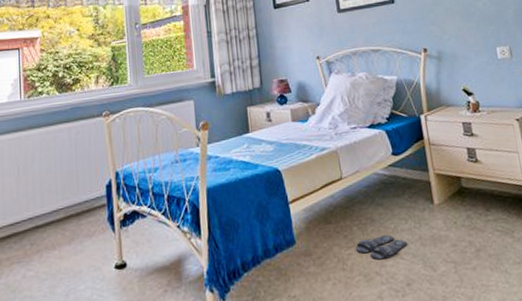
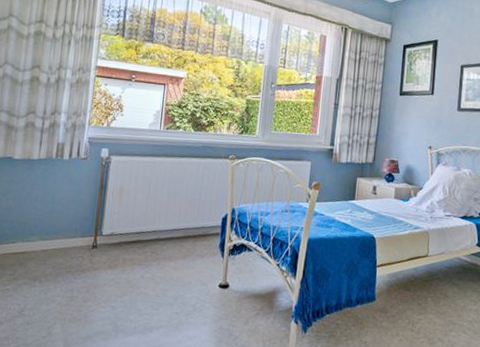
slippers: present [356,235,407,260] -> none [427,309,472,330]

